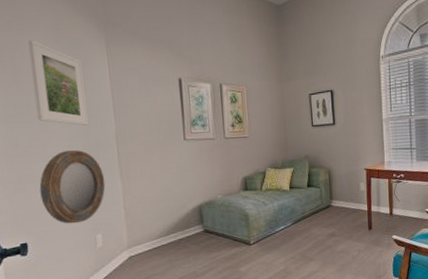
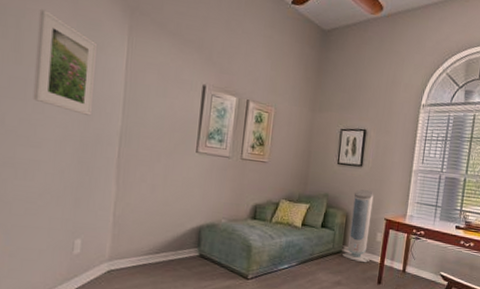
home mirror: present [39,150,106,224] -> none [18,139,98,223]
air purifier: none [331,145,357,213] -> present [342,189,374,263]

